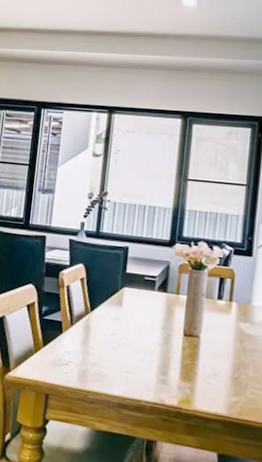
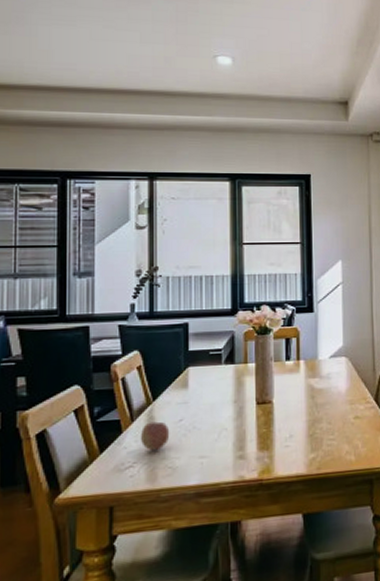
fruit: none [76,329,102,356] -> present [140,421,170,451]

